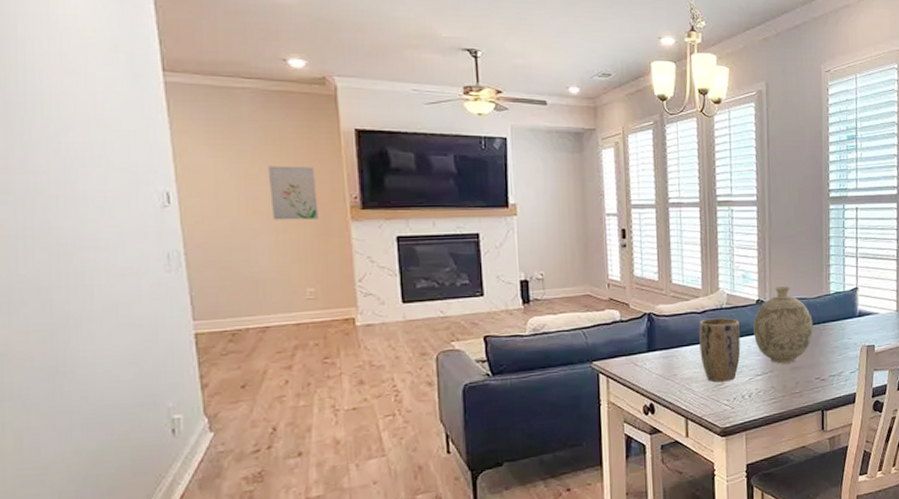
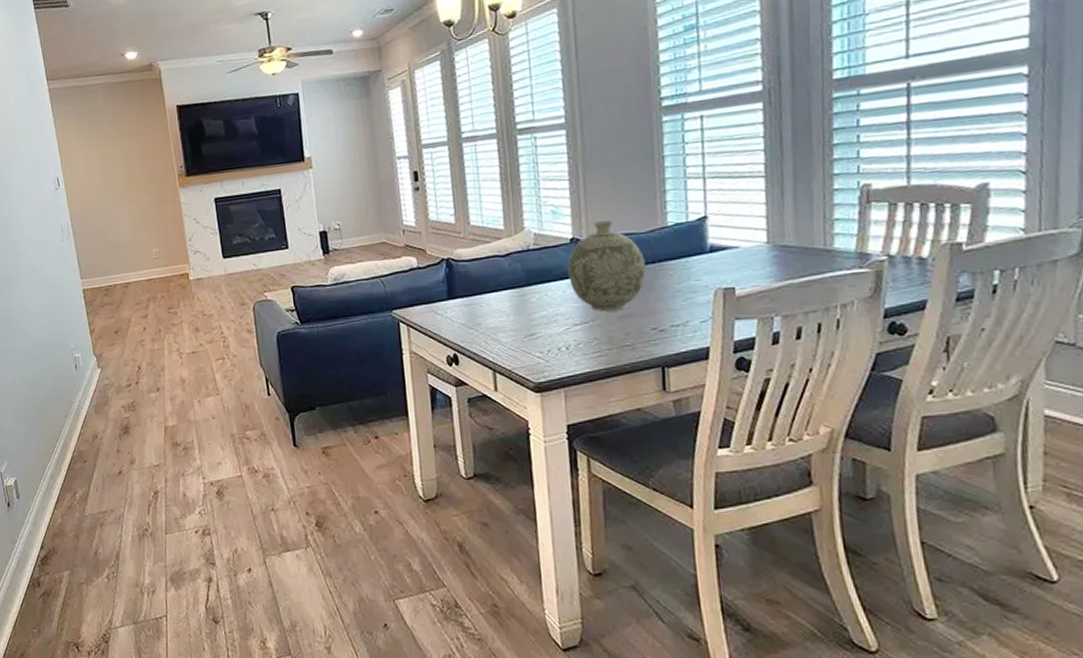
wall art: present [267,166,319,220] -> none [118,144,156,193]
plant pot: present [699,317,741,383] -> none [503,260,554,333]

